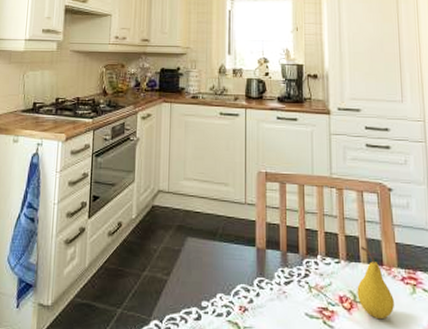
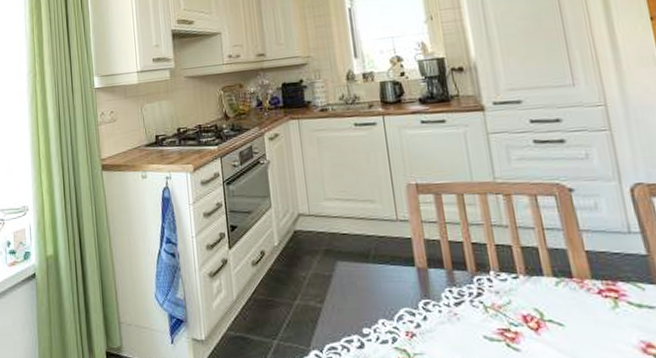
fruit: present [357,246,394,320] -> none [542,257,593,339]

